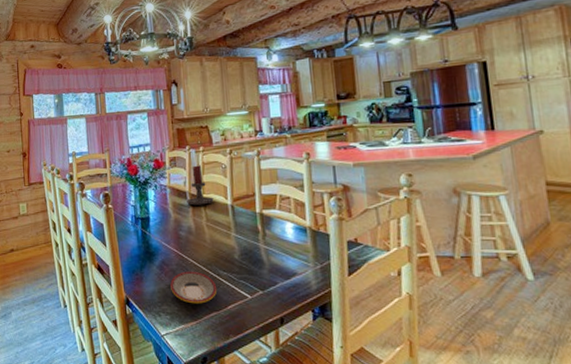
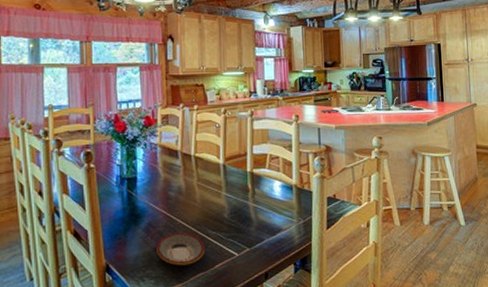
candle holder: present [185,165,214,206] -> none [177,124,206,165]

